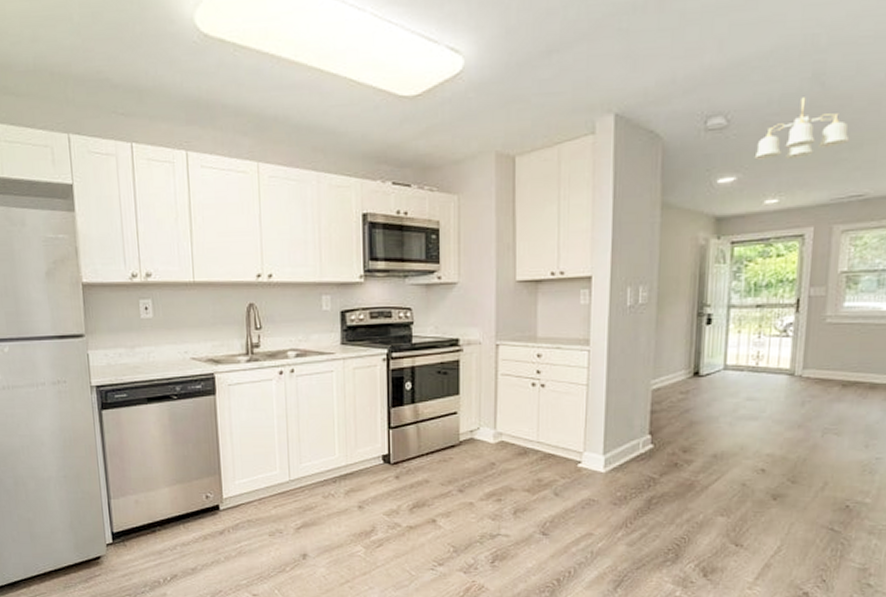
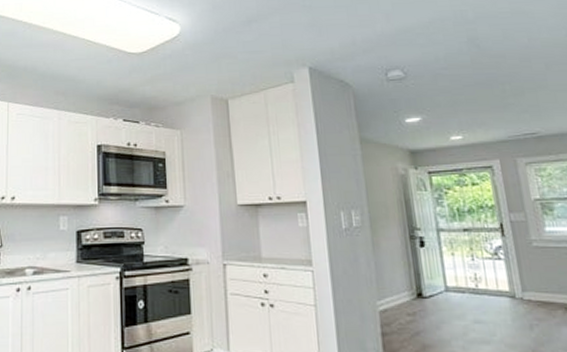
ceiling light fixture: present [754,97,850,160] -> none [433,56,512,104]

